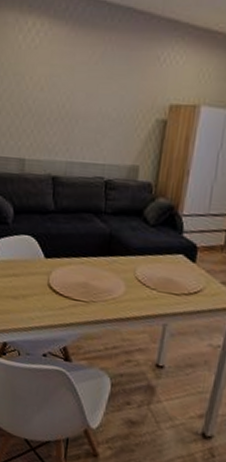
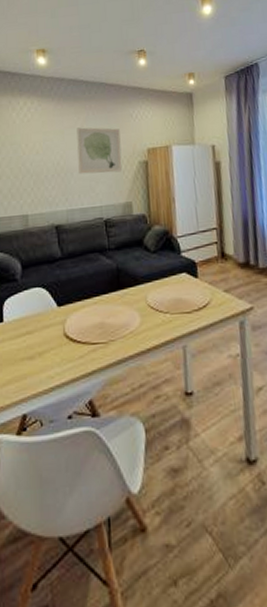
wall art: none [85,65,141,128] -> present [76,127,123,175]

